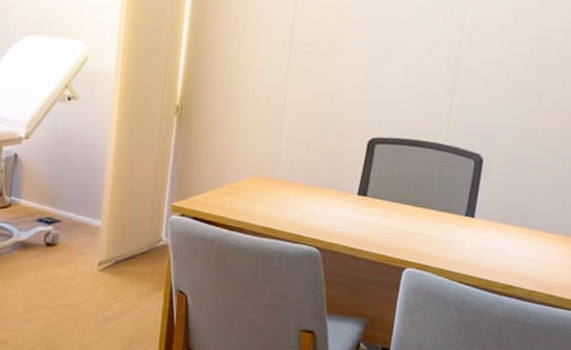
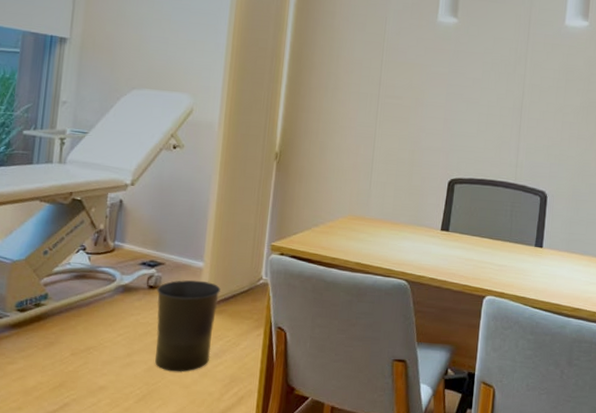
waste bin: none [54,238,119,330] -> present [155,280,221,372]

